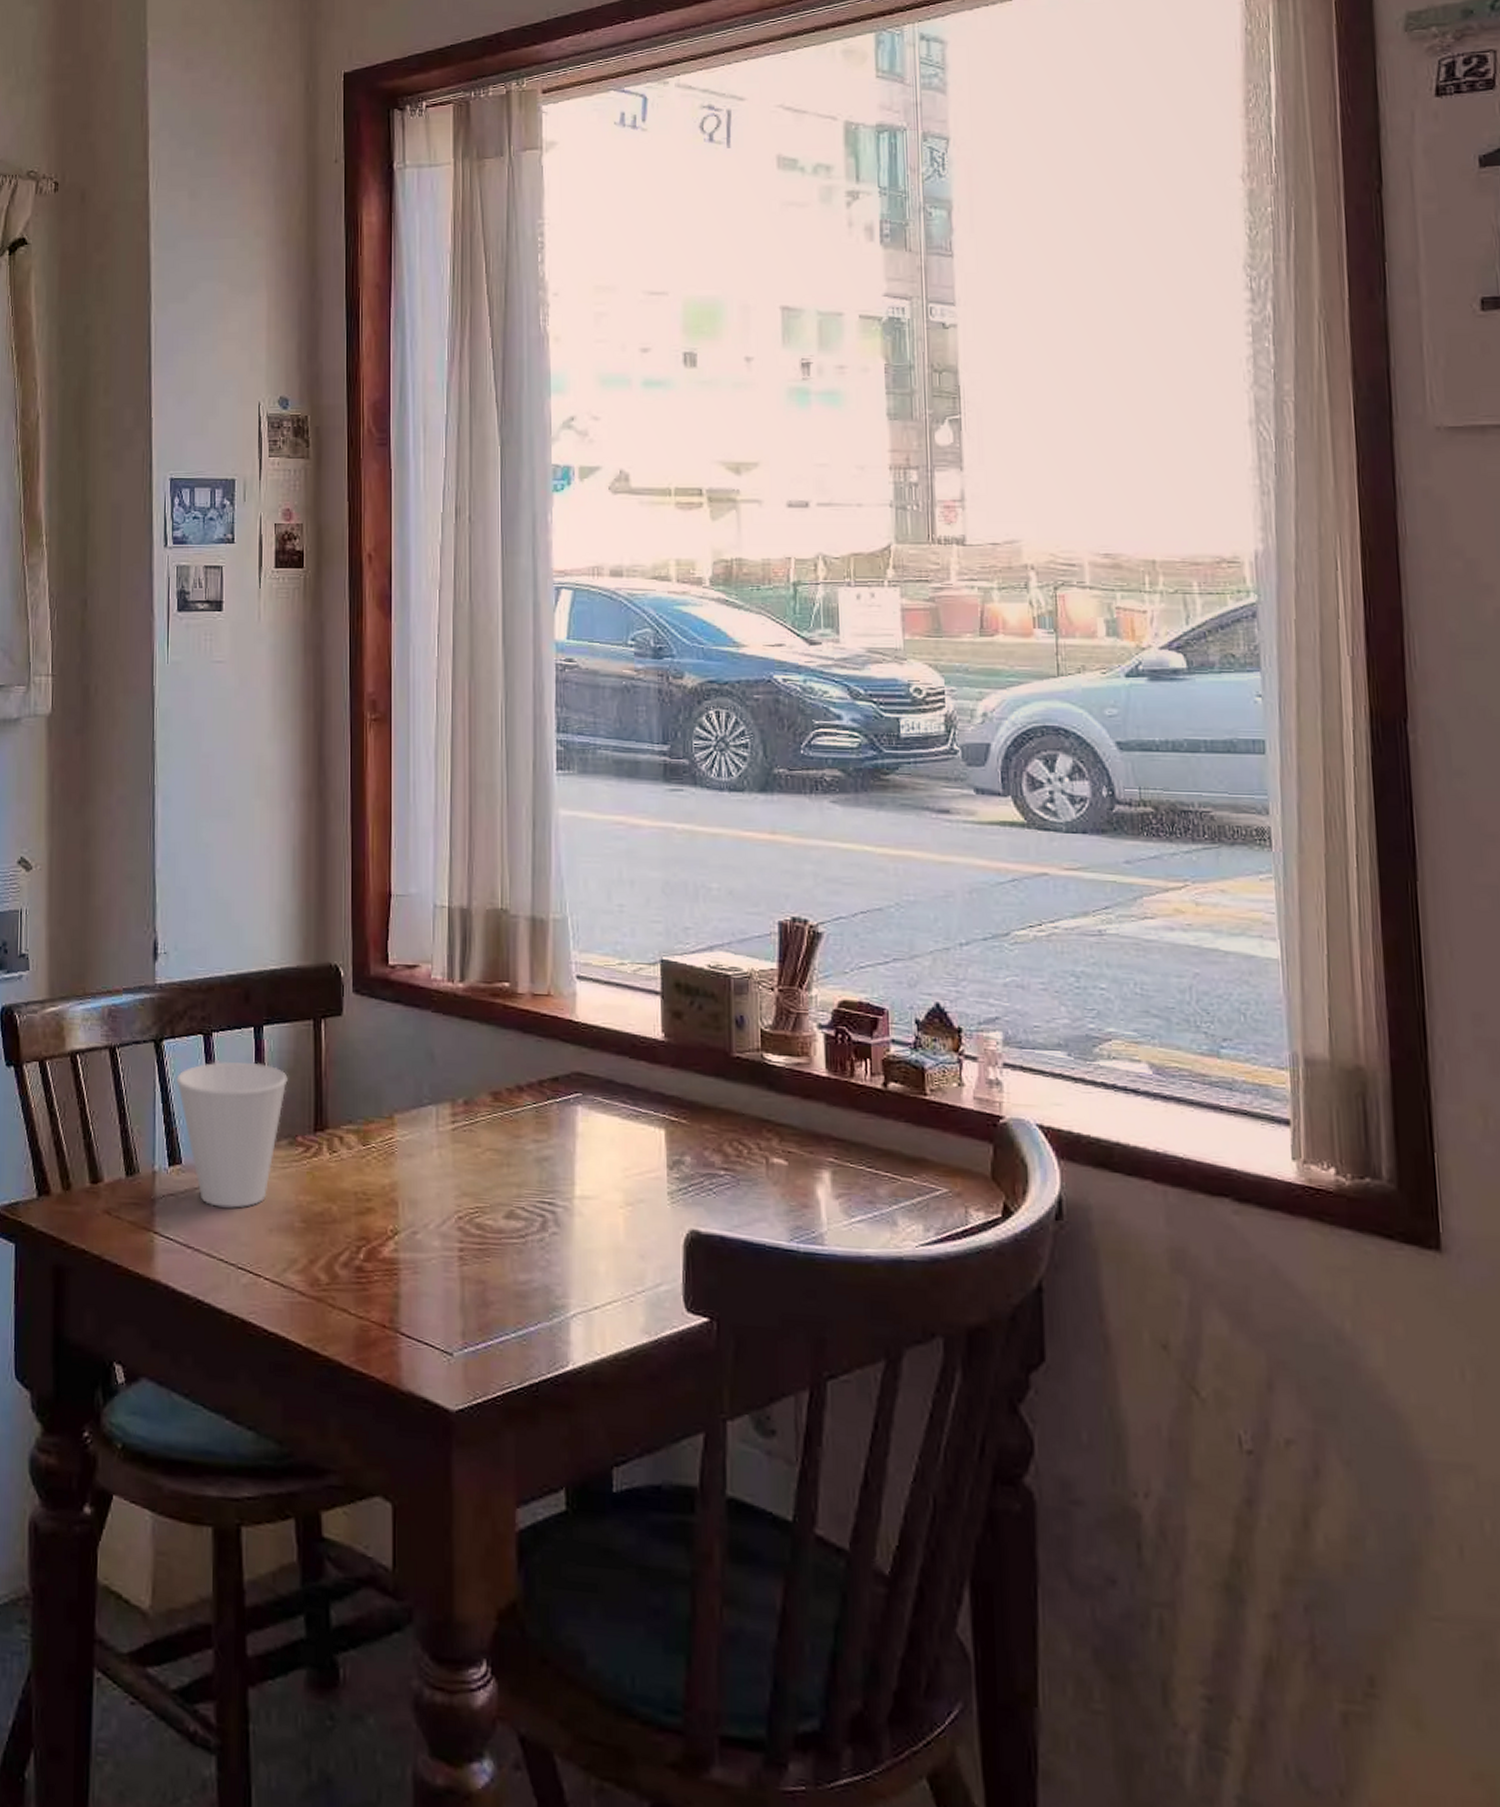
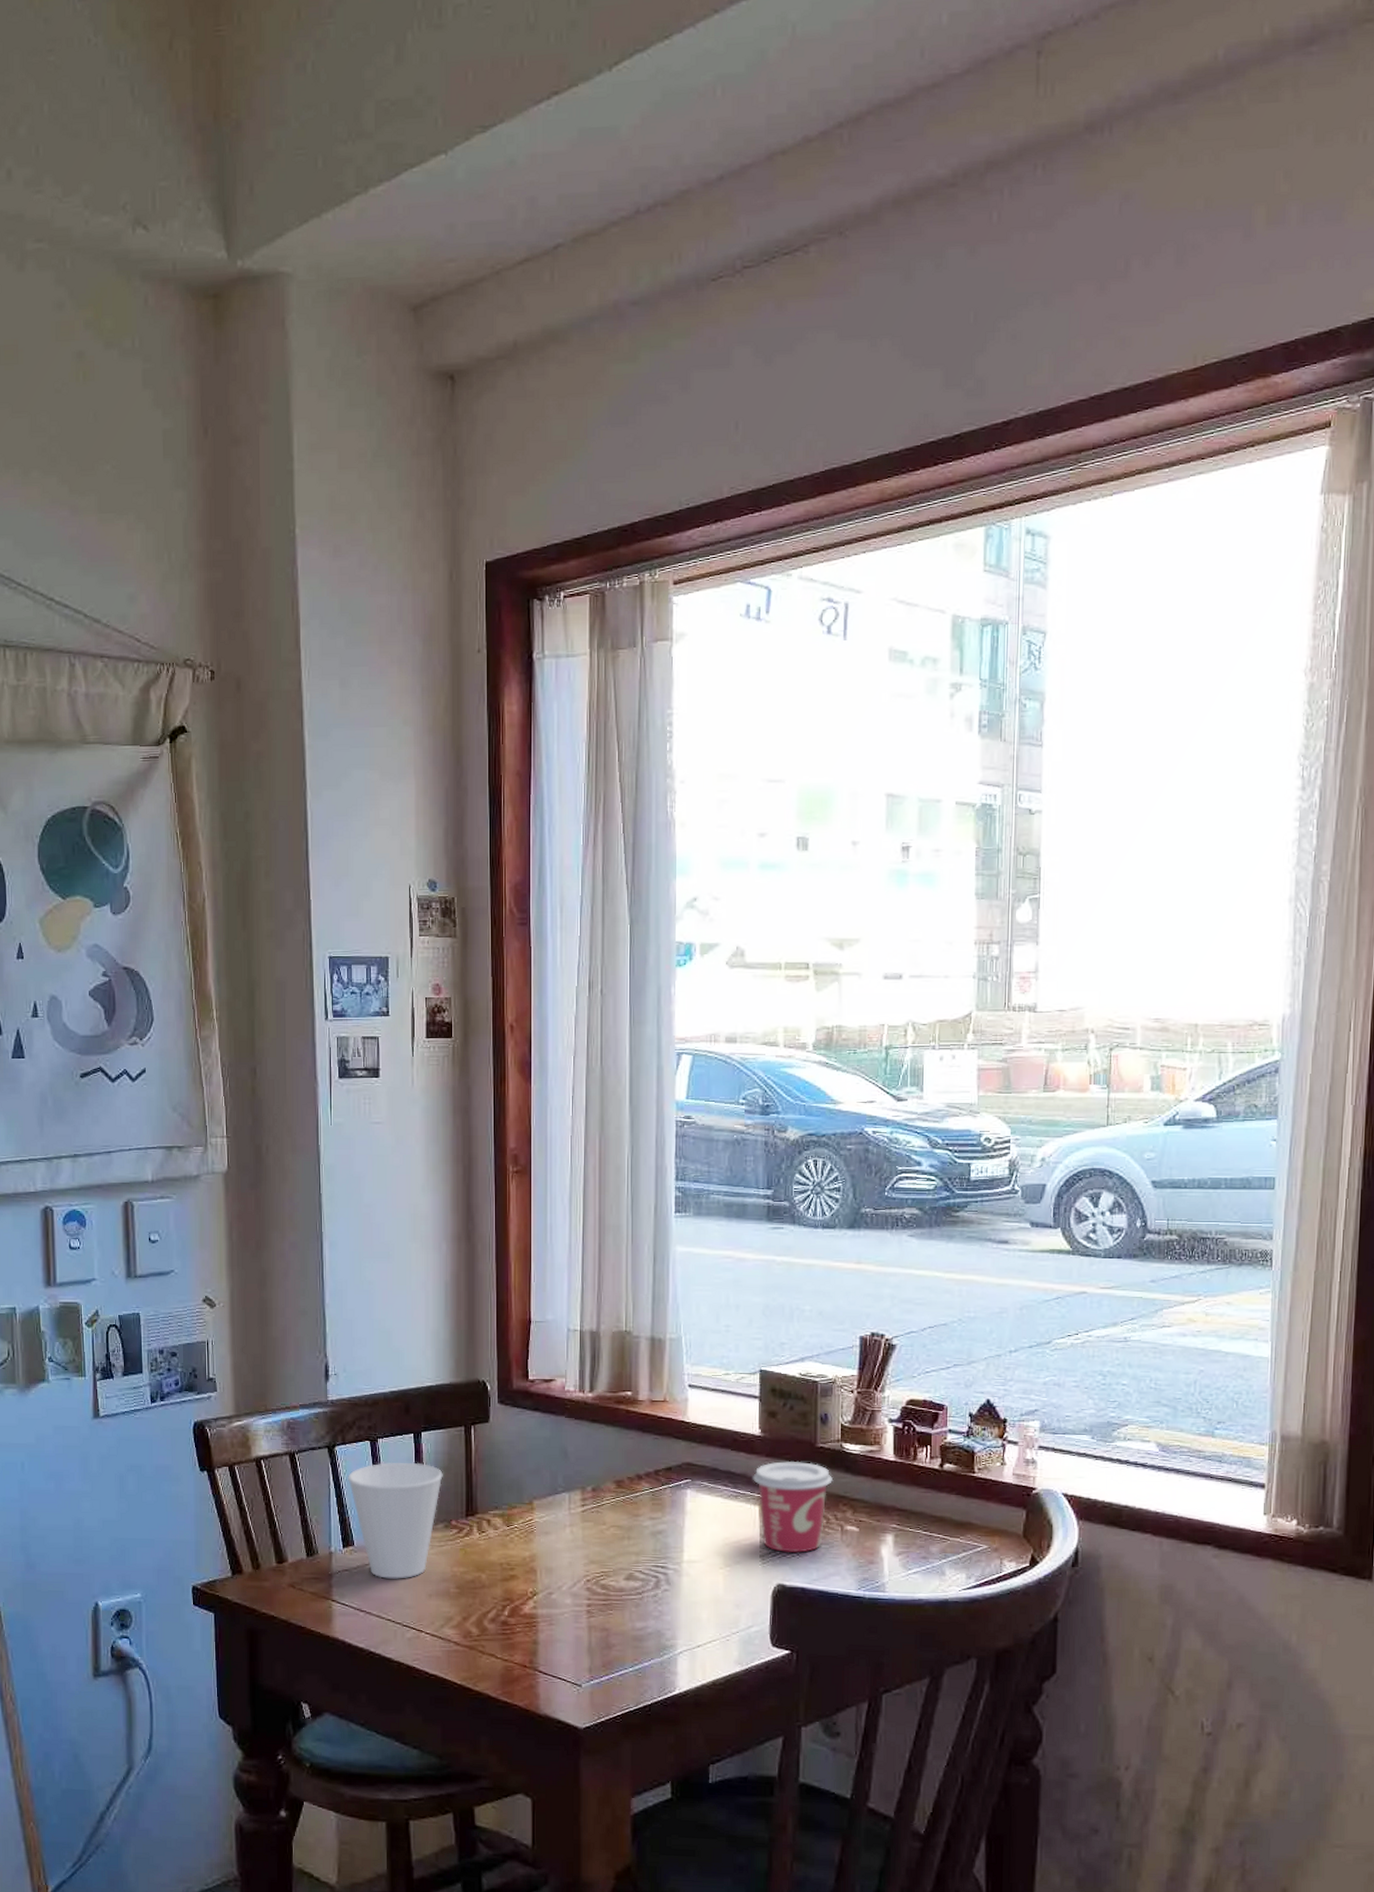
cup: none [655,1074,754,1191] -> present [752,1461,834,1553]

